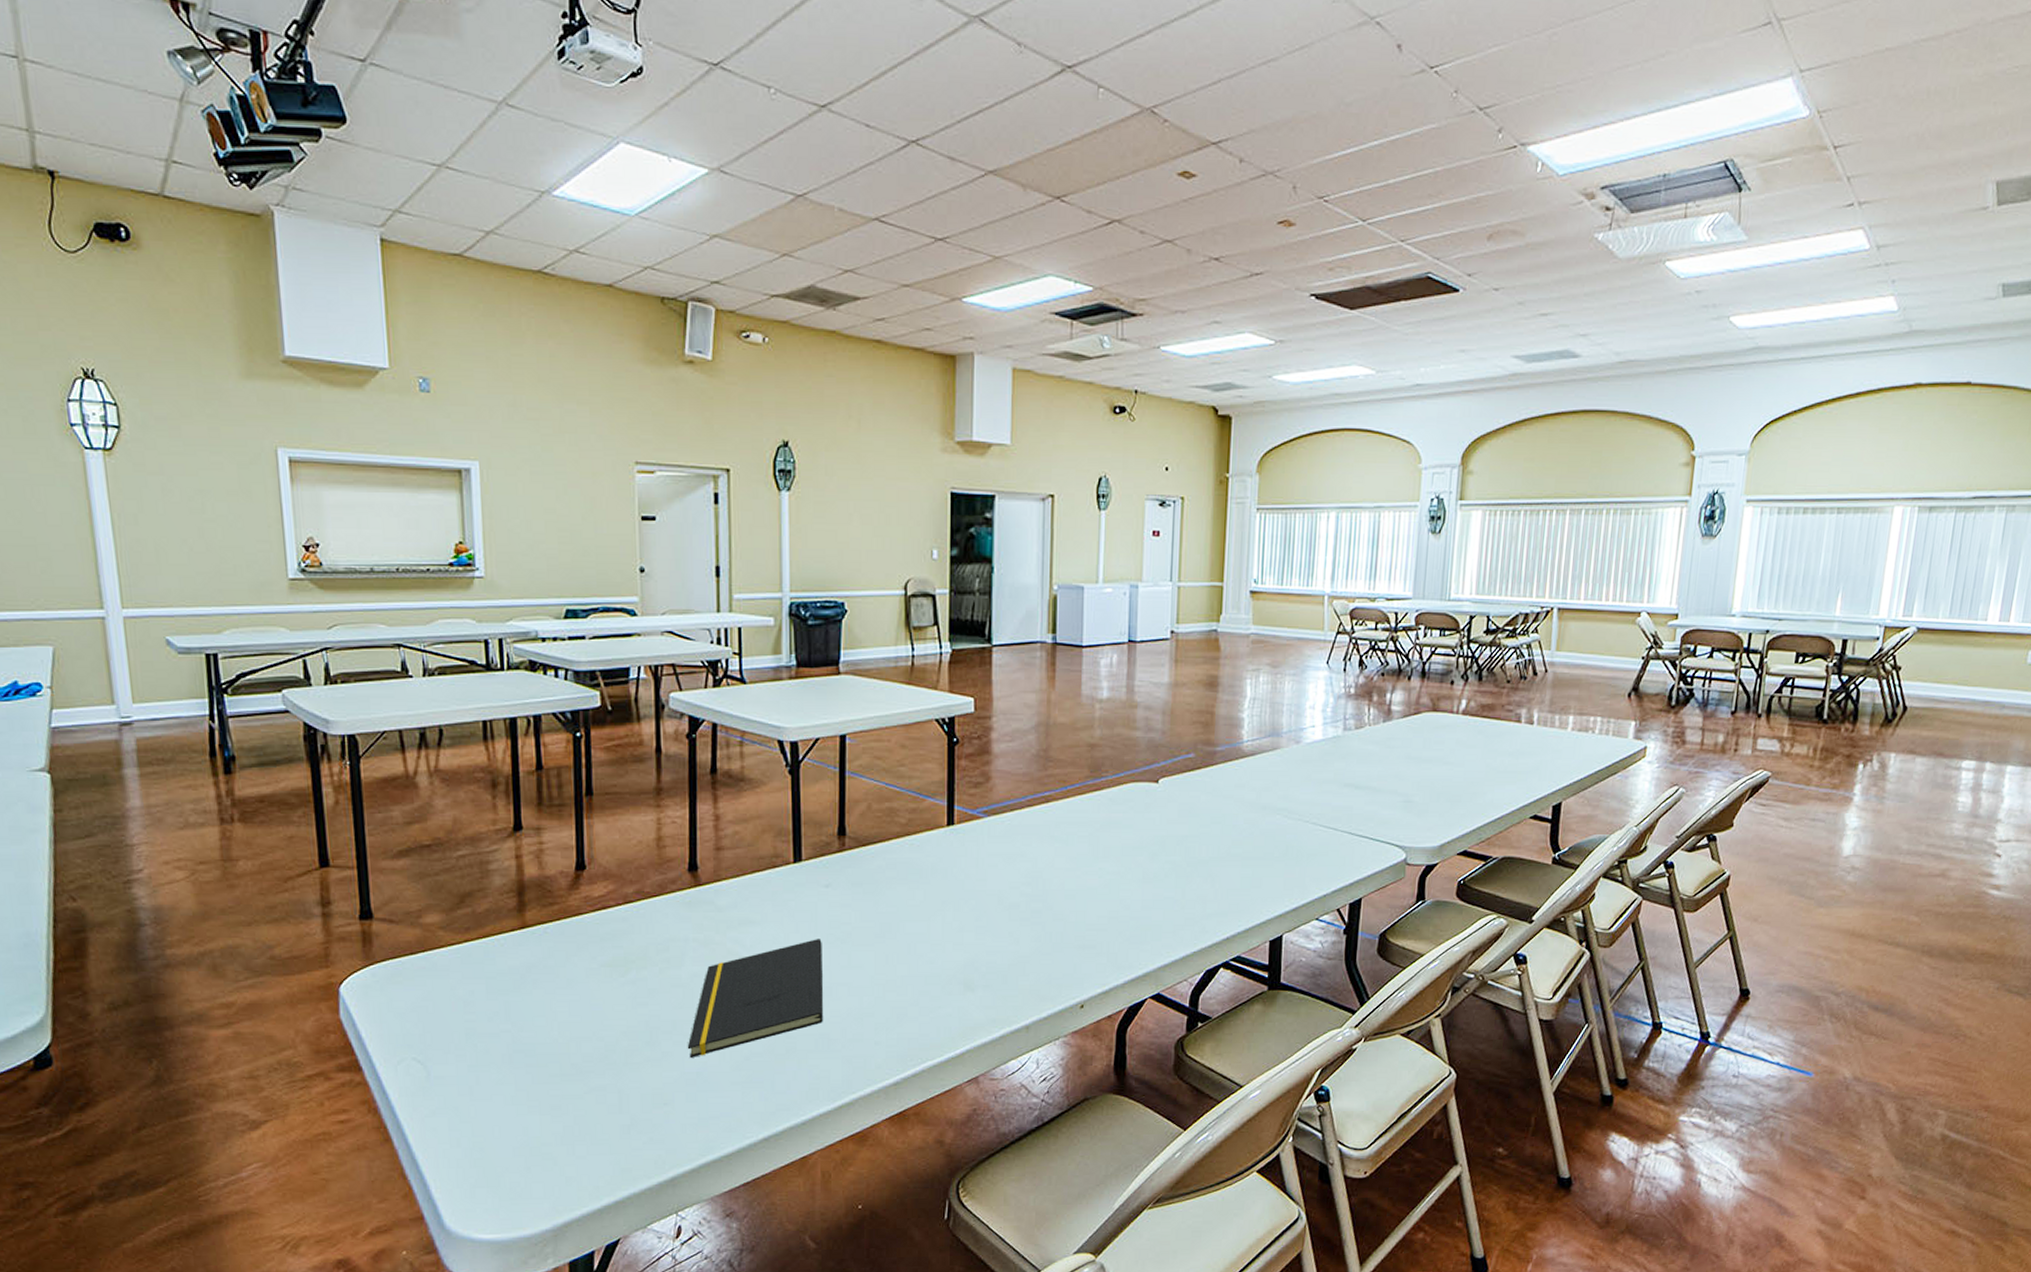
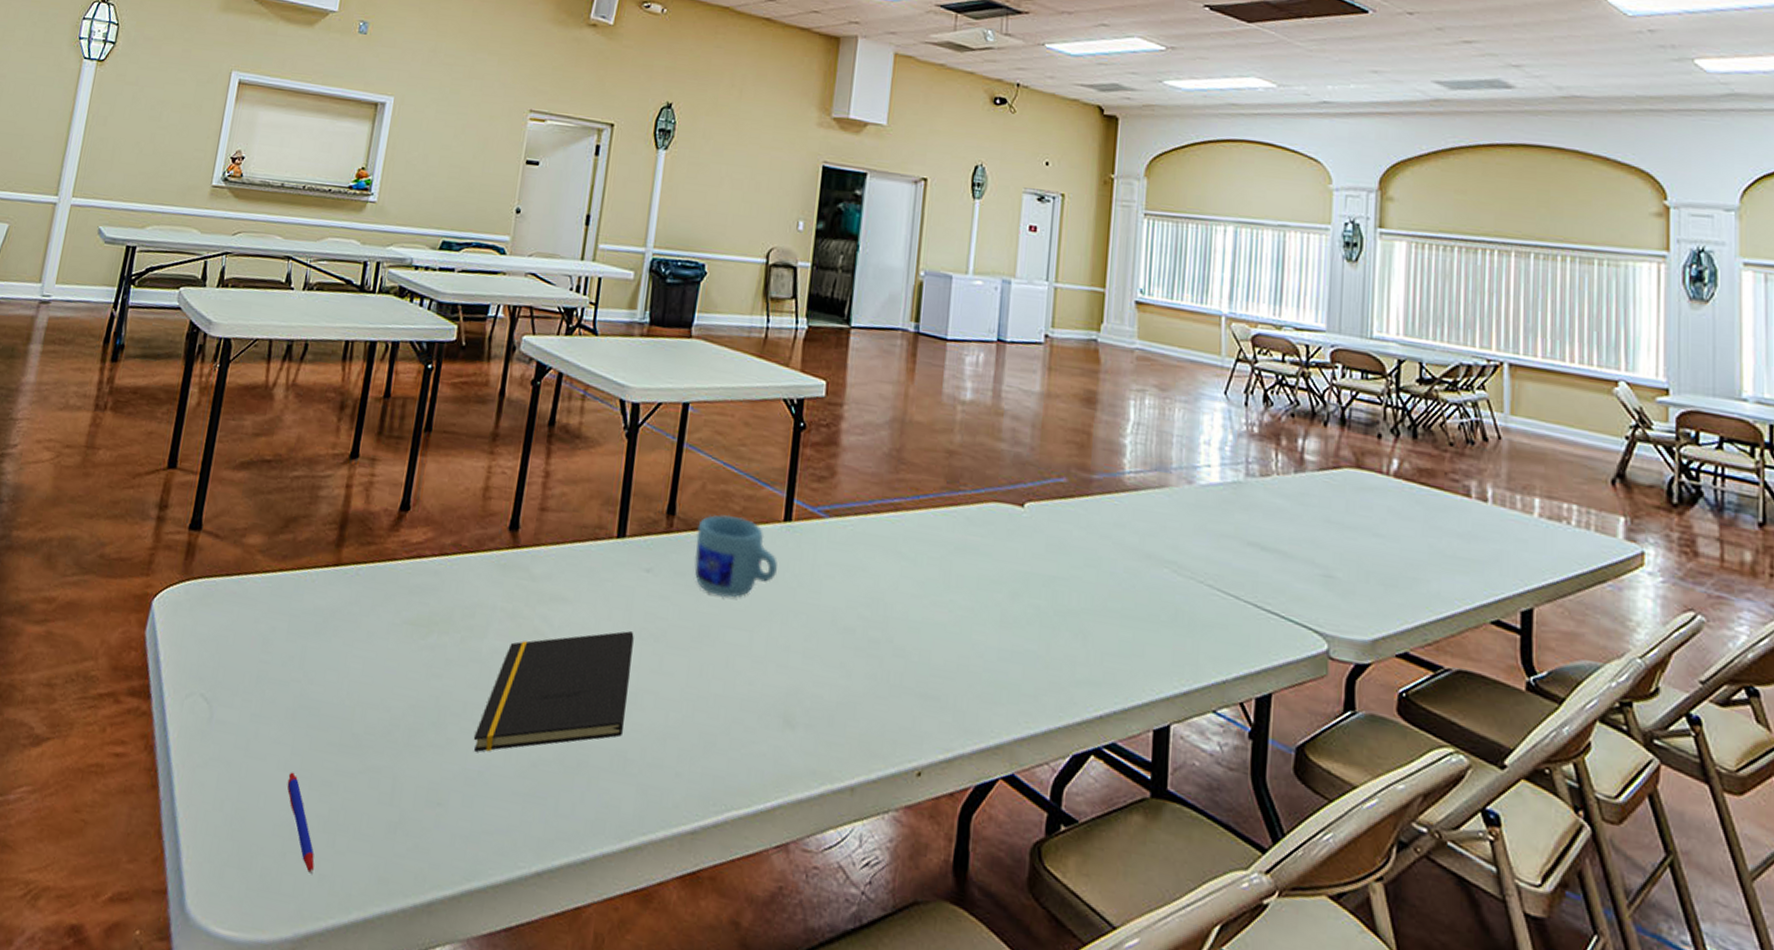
pen: none [517,1104,560,1179] -> present [286,771,315,875]
mug: none [868,827,945,897] -> present [694,514,777,598]

